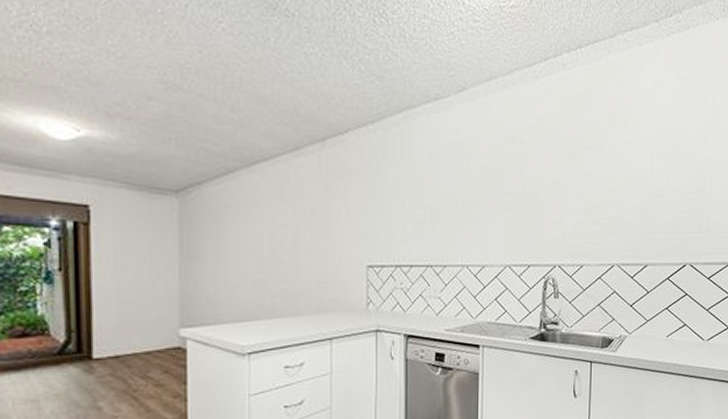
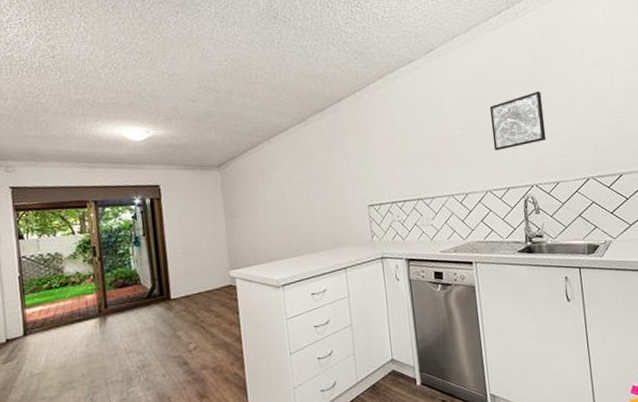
wall art: none [519,159,578,221] -> present [489,91,547,150]

